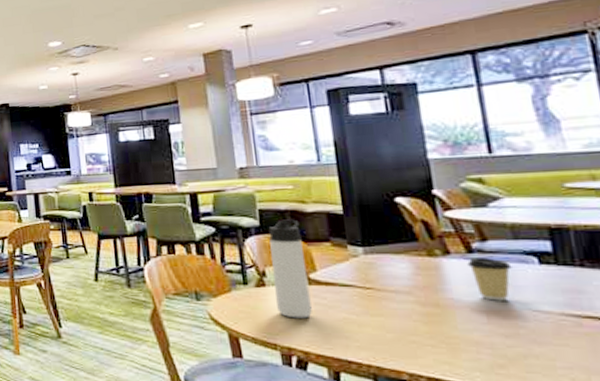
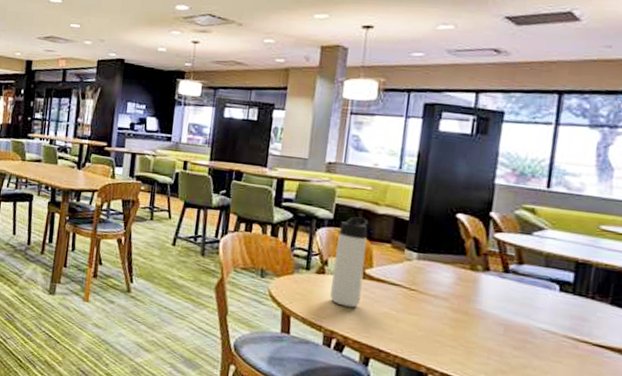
coffee cup: present [467,256,512,301] -> none [501,276,537,318]

